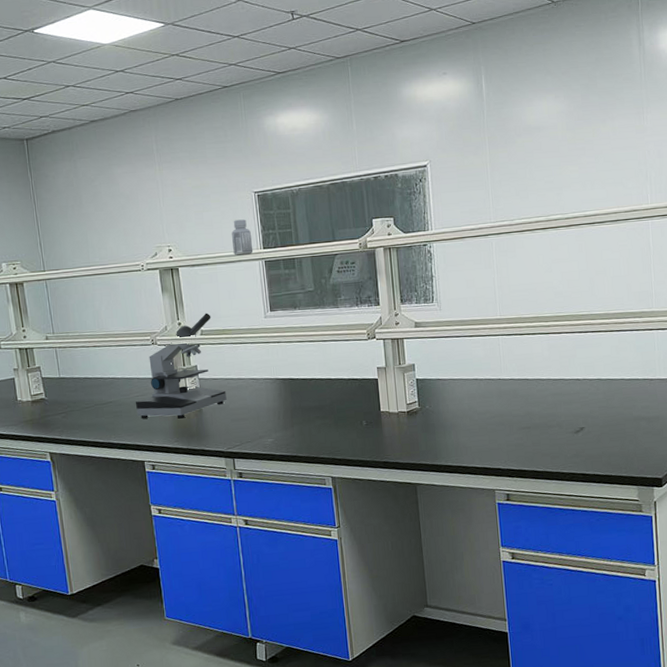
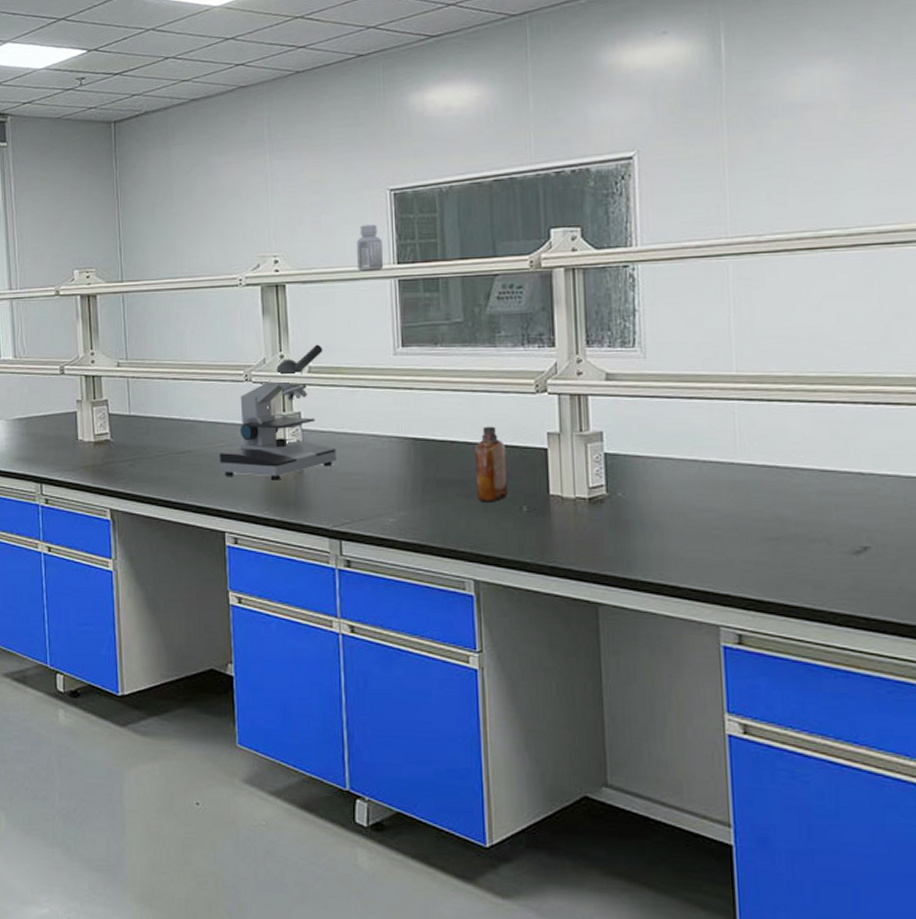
flask: none [327,365,352,421] -> present [475,426,508,503]

